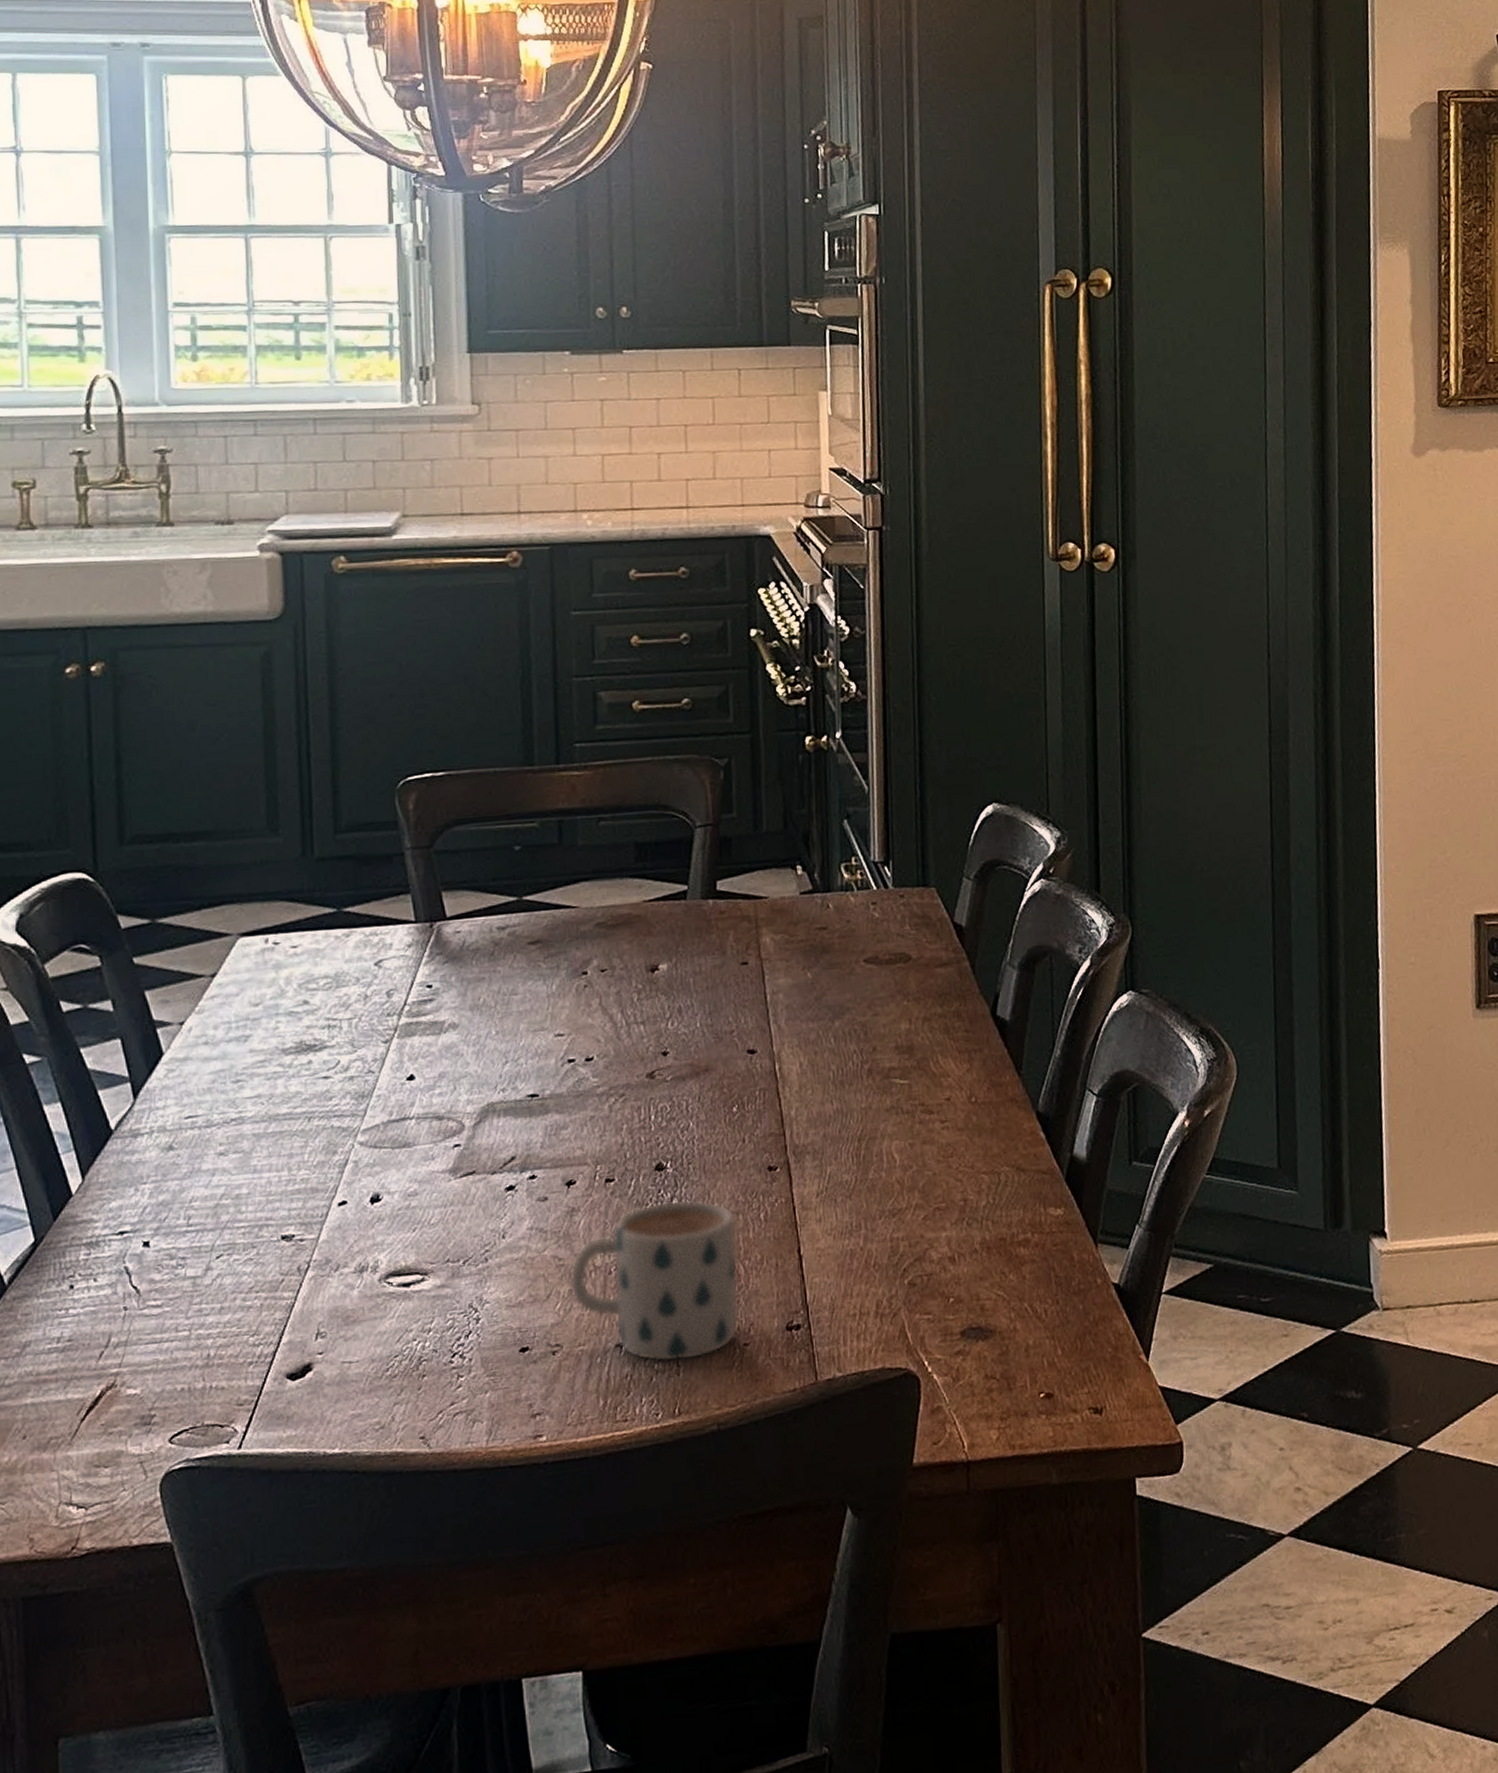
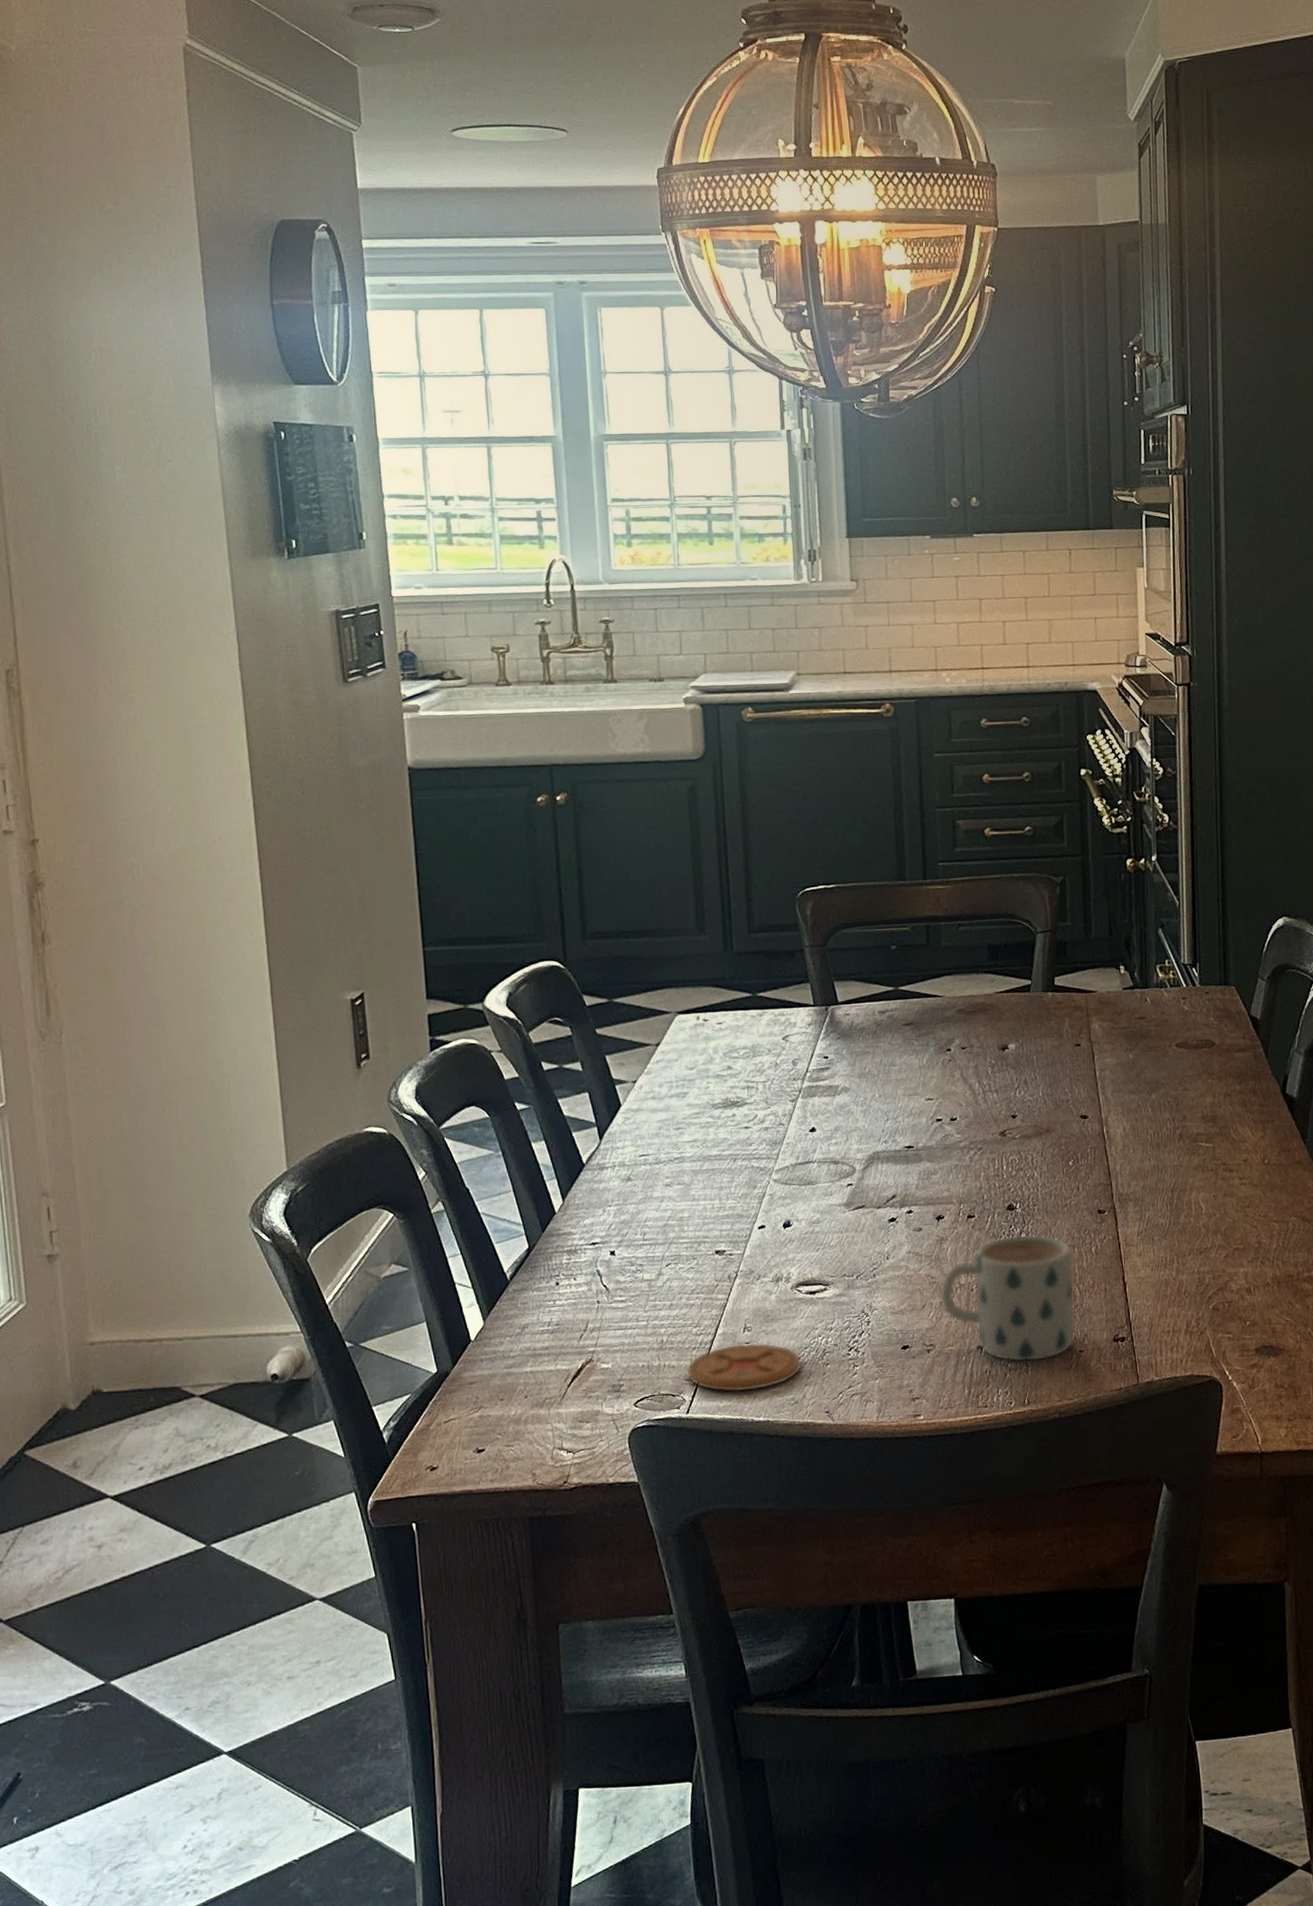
coaster: none [238,1351,391,1419] -> present [685,1342,802,1393]

